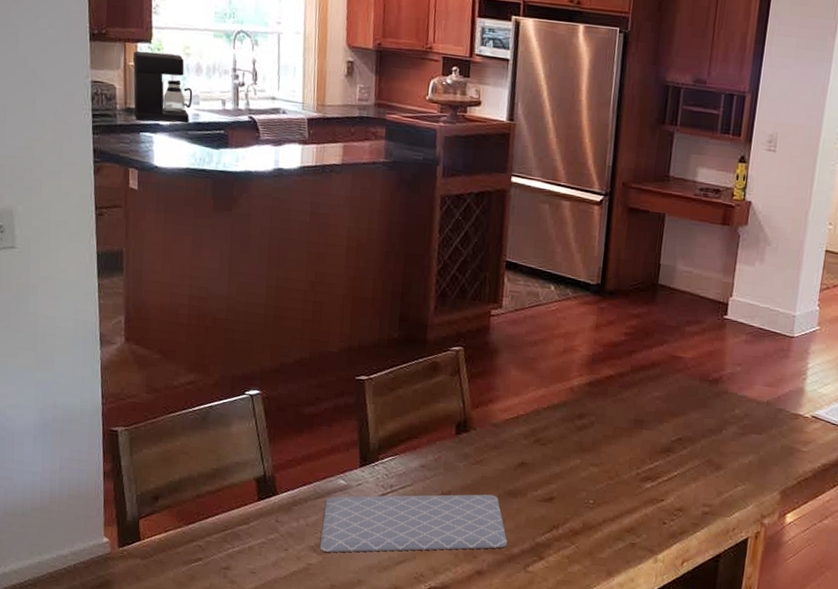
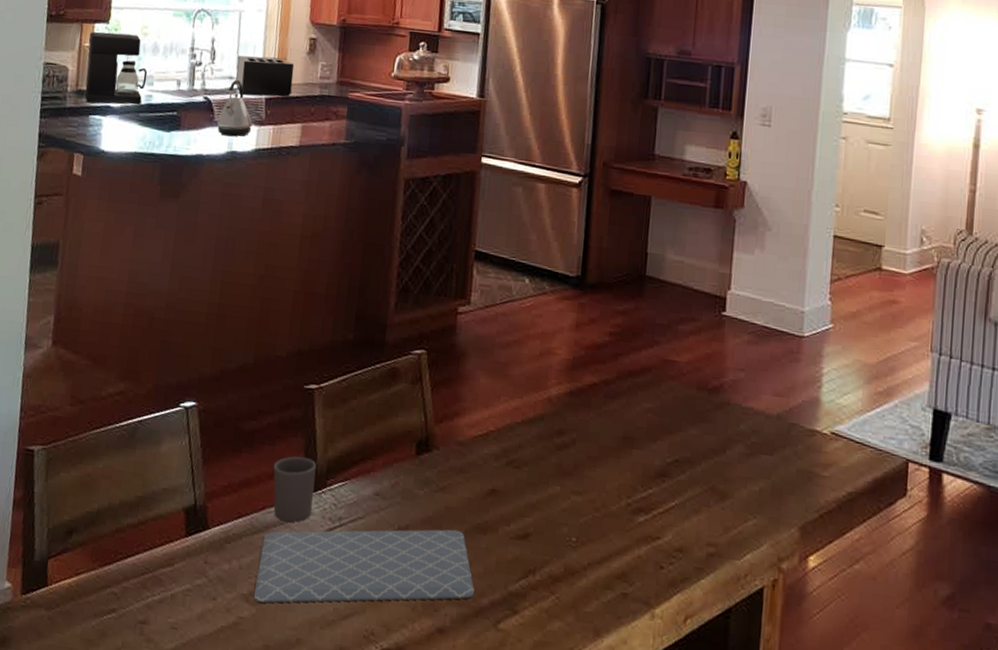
kettle: none [262,100,297,155] -> present [216,79,253,137]
toaster: none [278,77,334,117] -> present [235,55,295,97]
mug: none [331,435,369,489] -> present [273,456,316,522]

